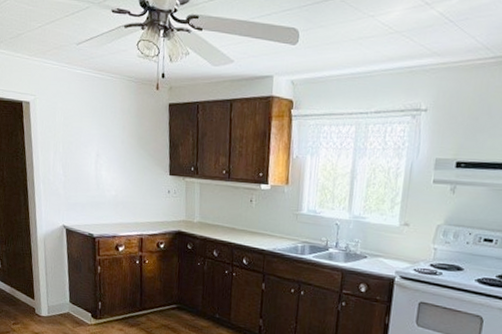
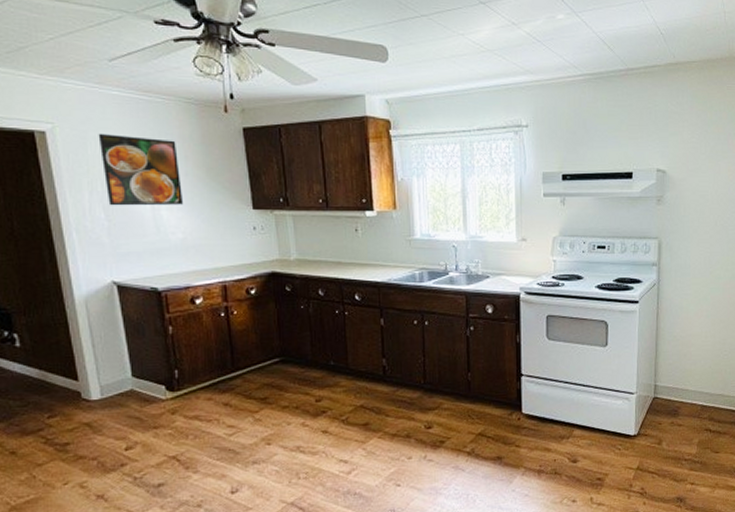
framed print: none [64,104,118,167] -> present [98,133,183,206]

